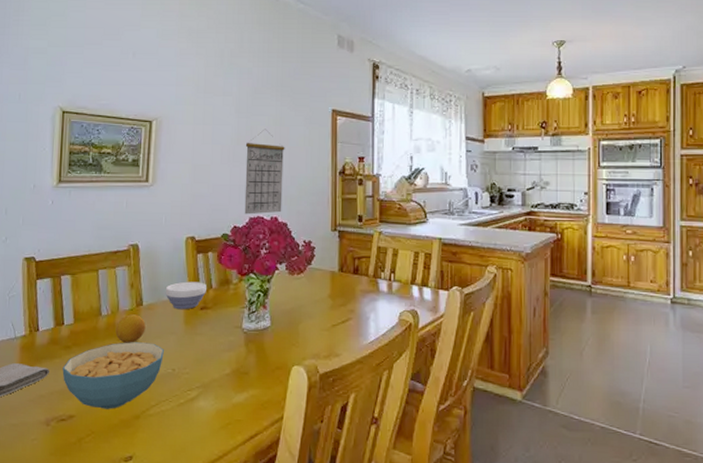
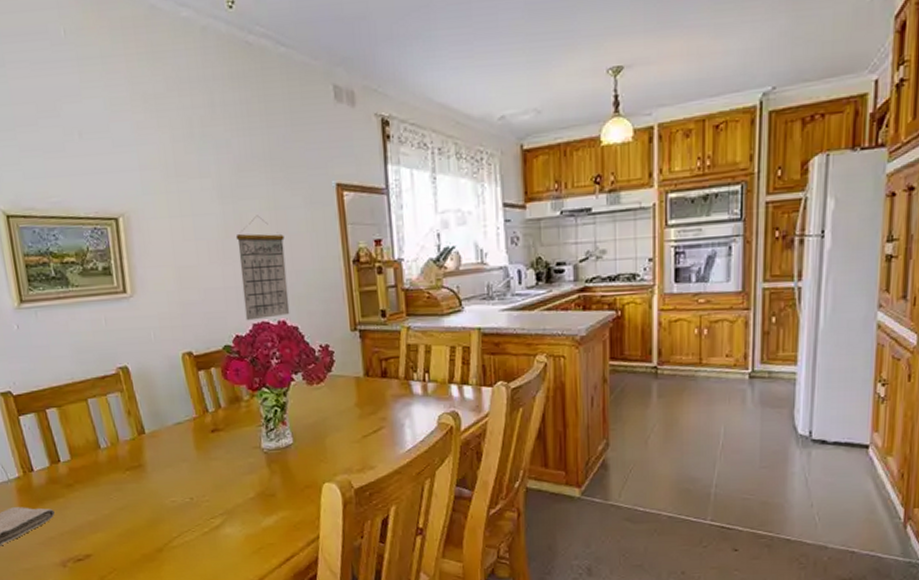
cereal bowl: present [62,342,164,409] -> none [68,472,178,545]
fruit: present [115,314,146,343] -> none [119,444,153,475]
bowl: present [165,281,206,310] -> none [167,402,215,435]

